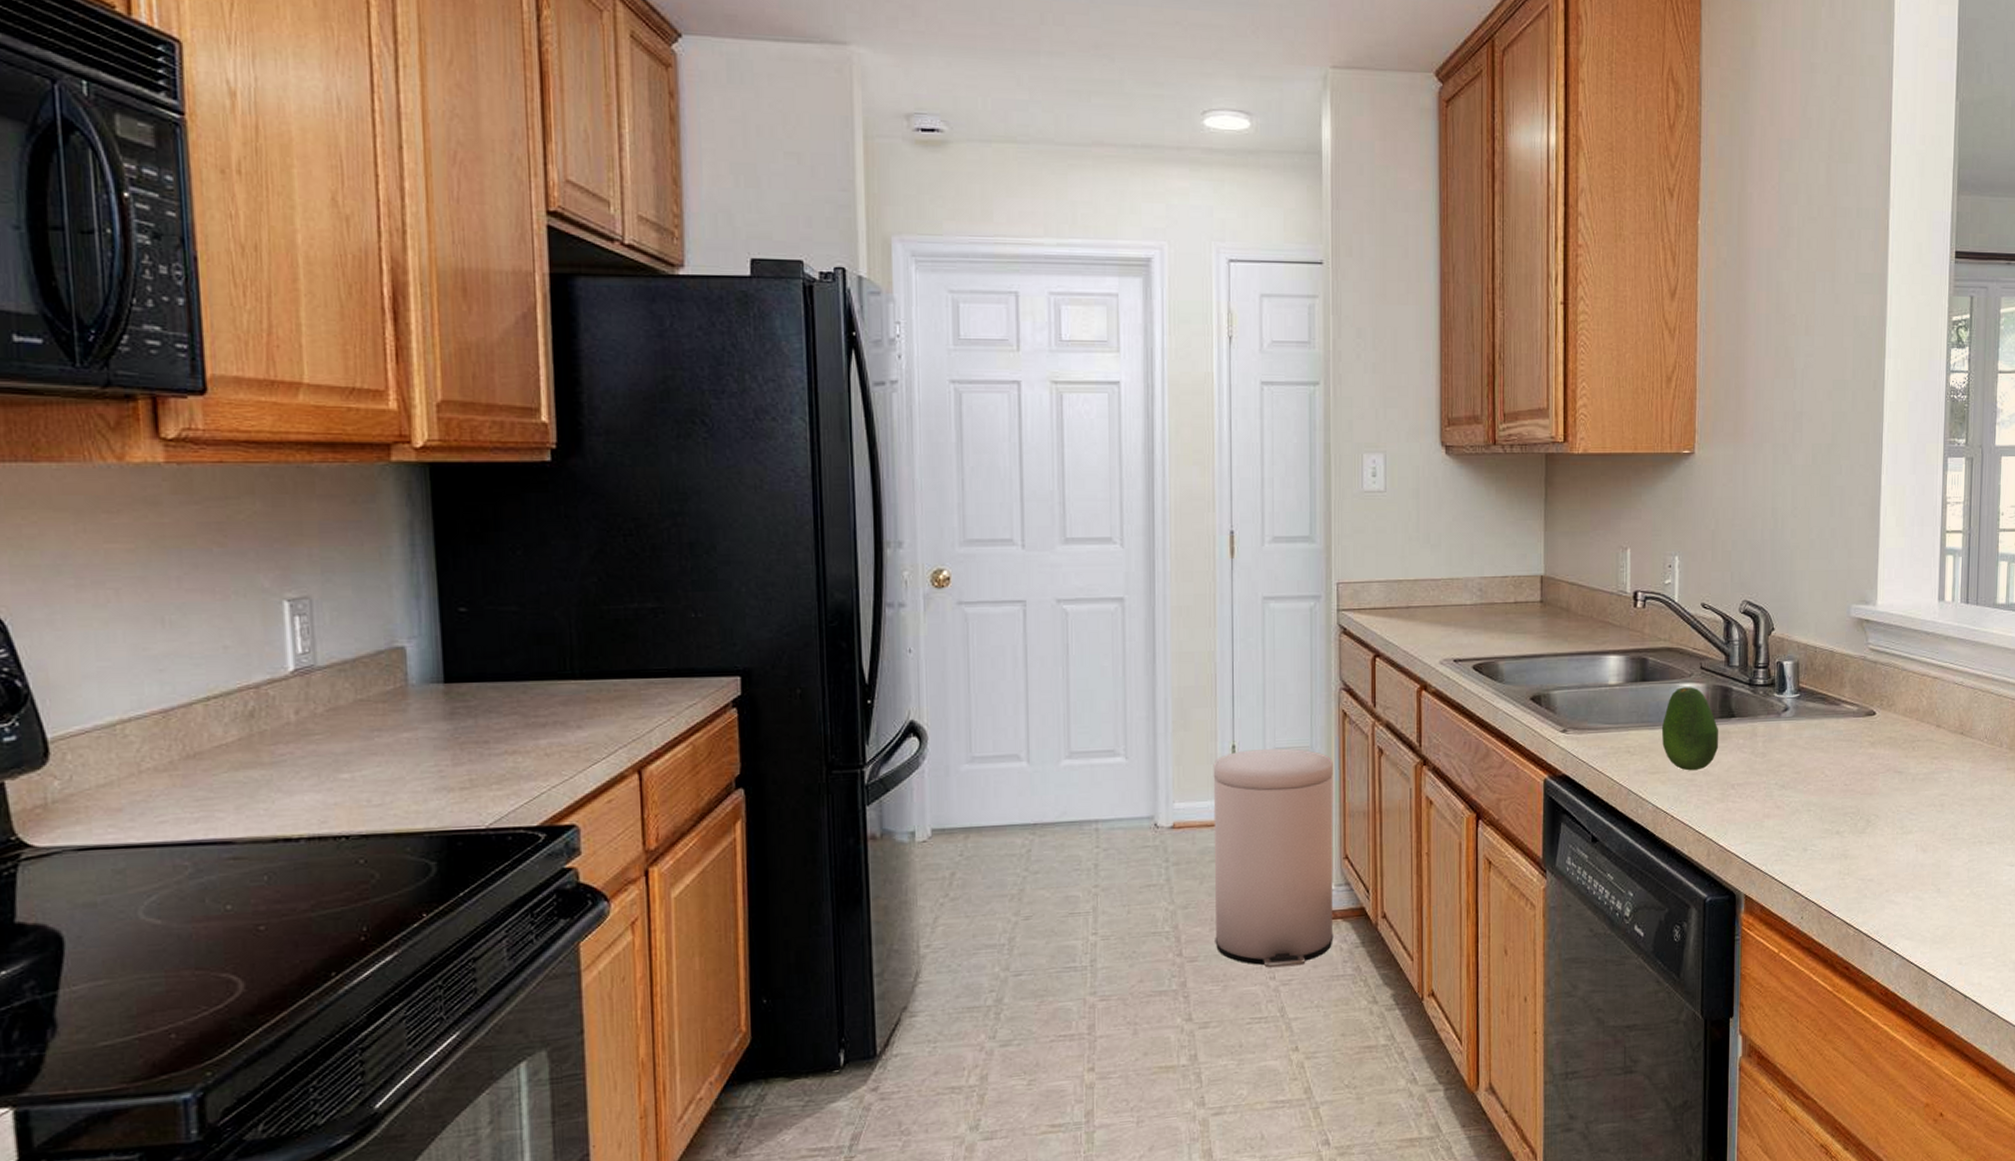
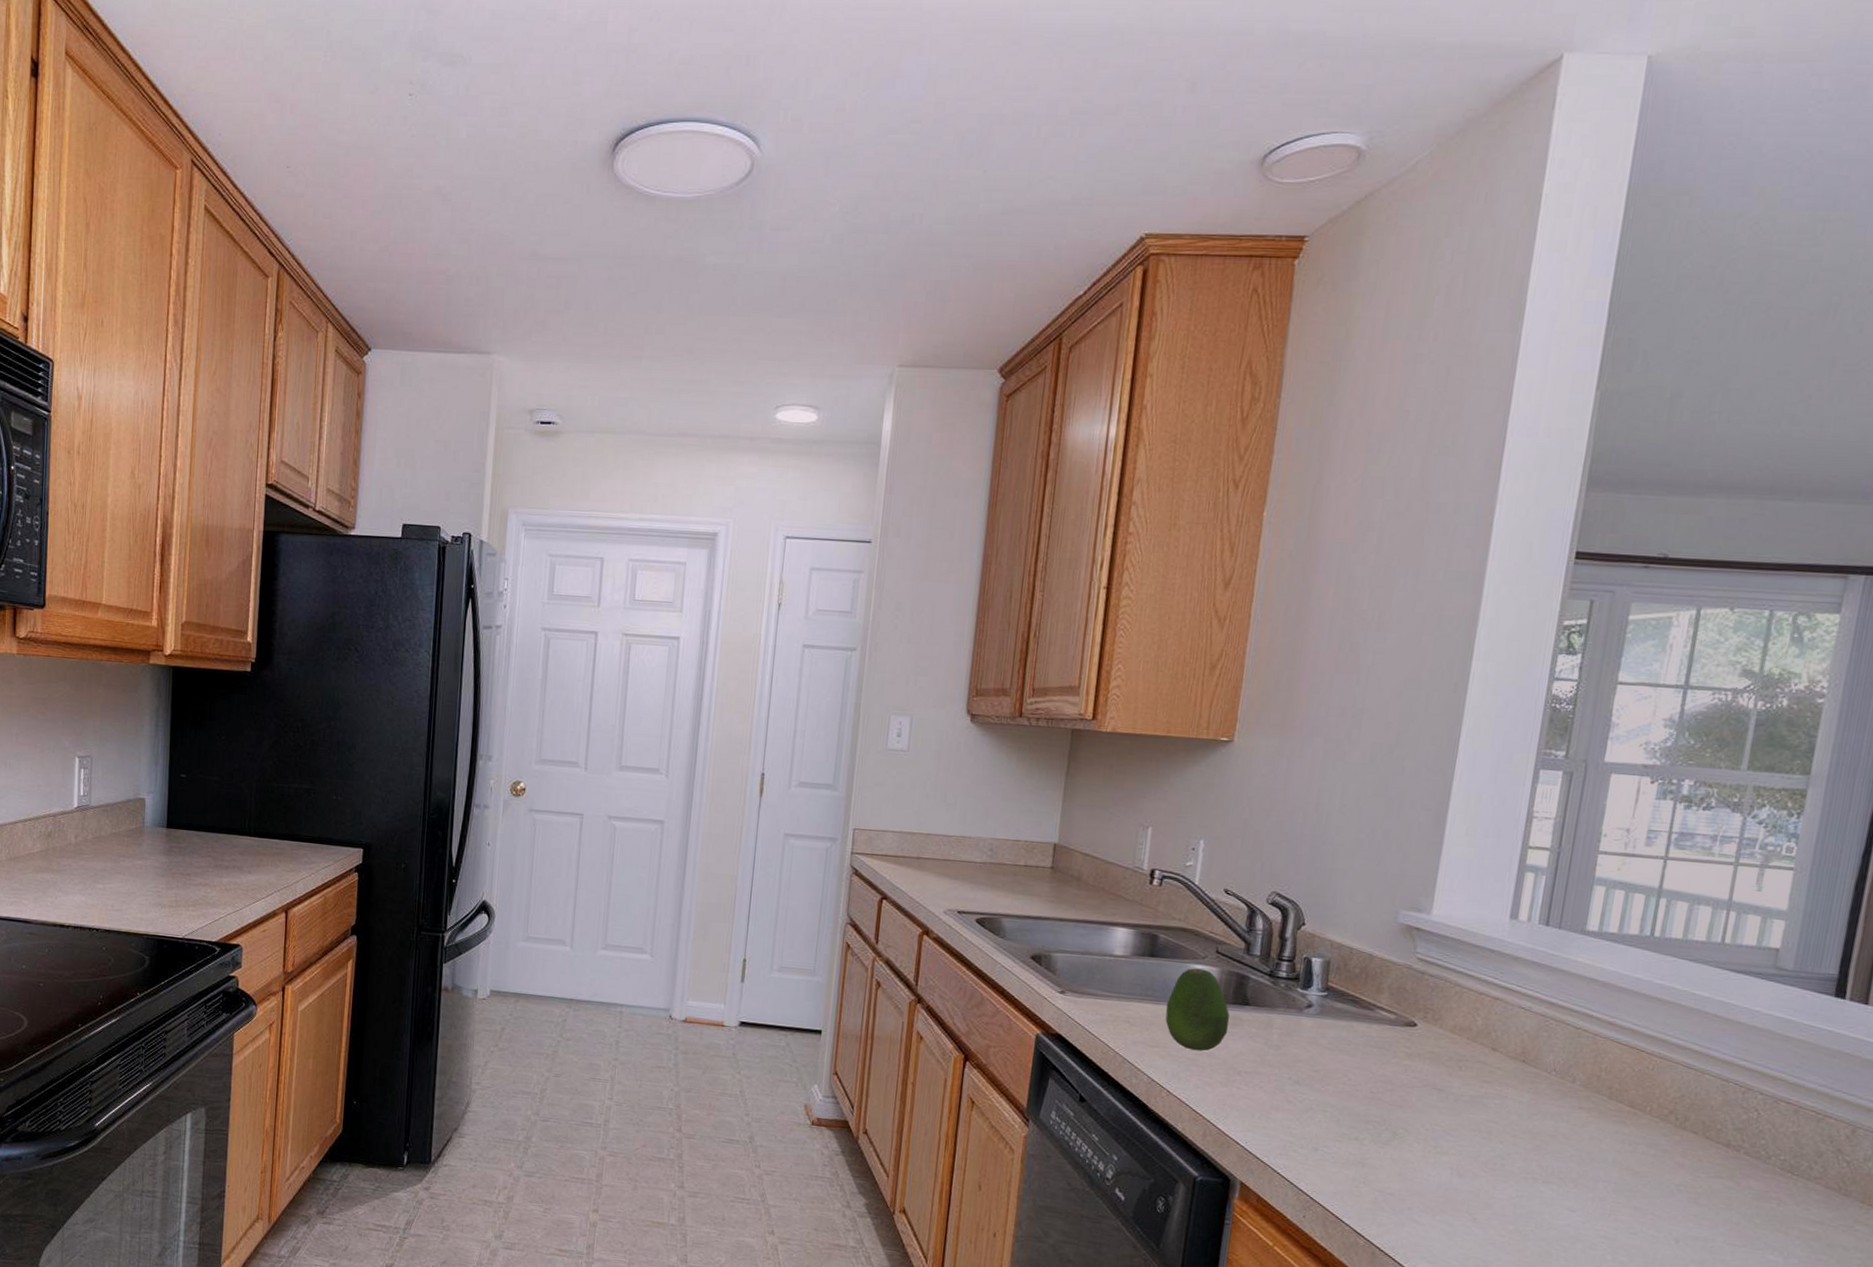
pedal bin: present [1213,748,1334,968] -> none [710,965,833,1161]

